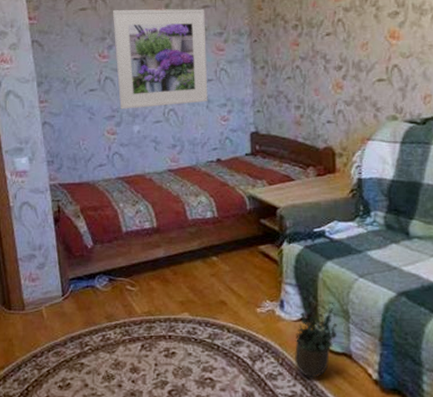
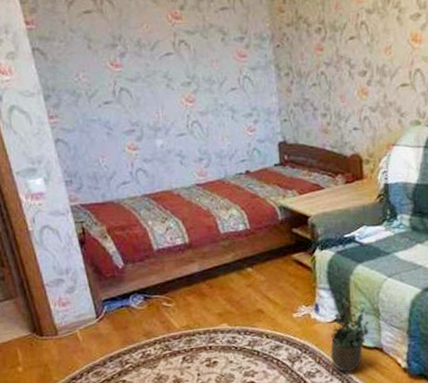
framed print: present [113,9,208,109] -> none [122,11,233,123]

